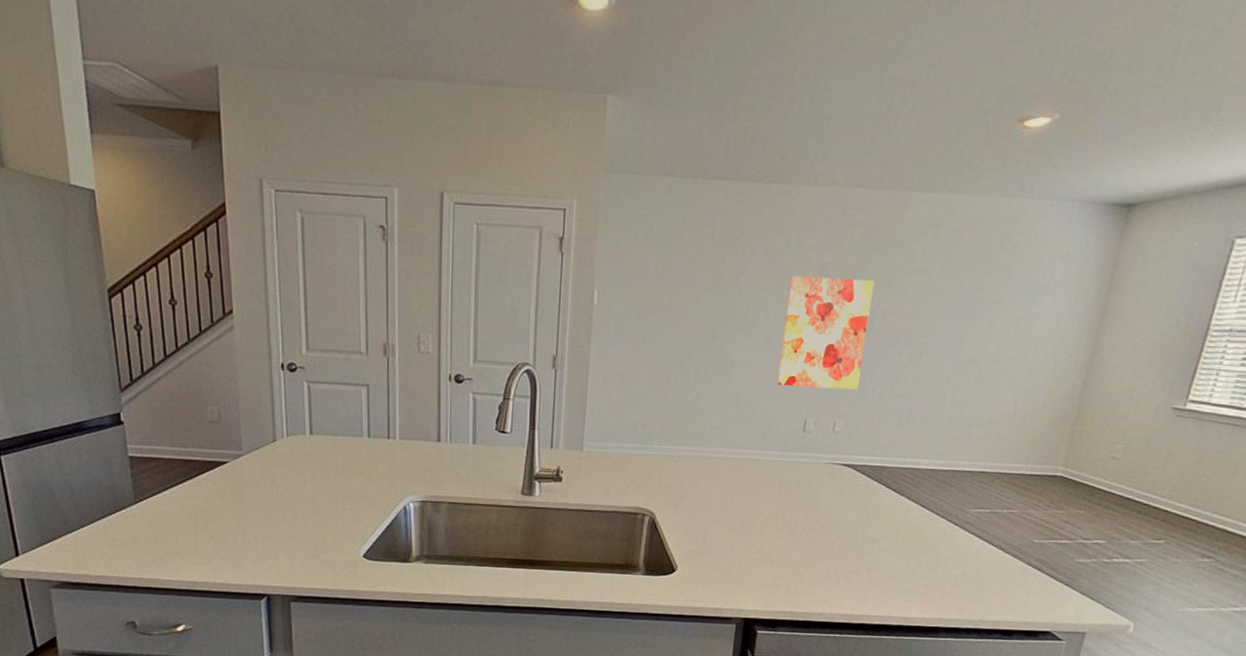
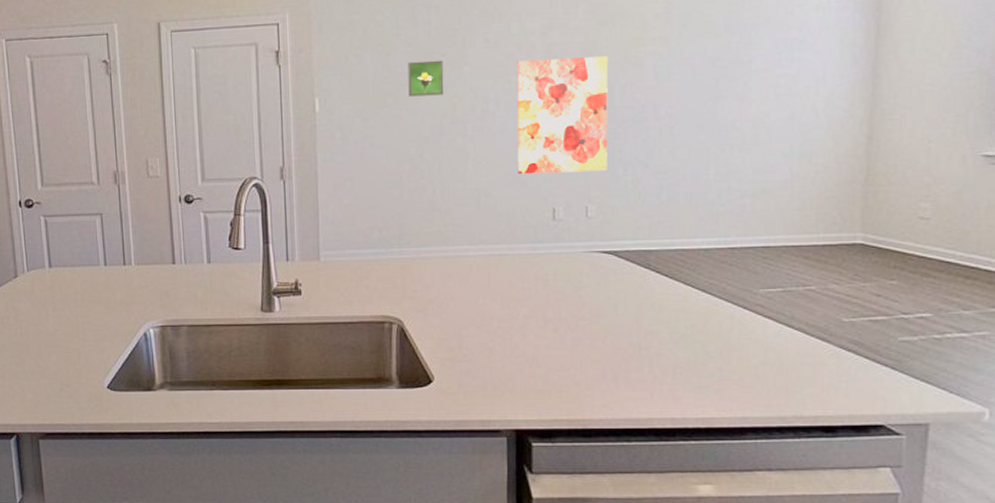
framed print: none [685,264,723,301] -> present [408,60,444,97]

